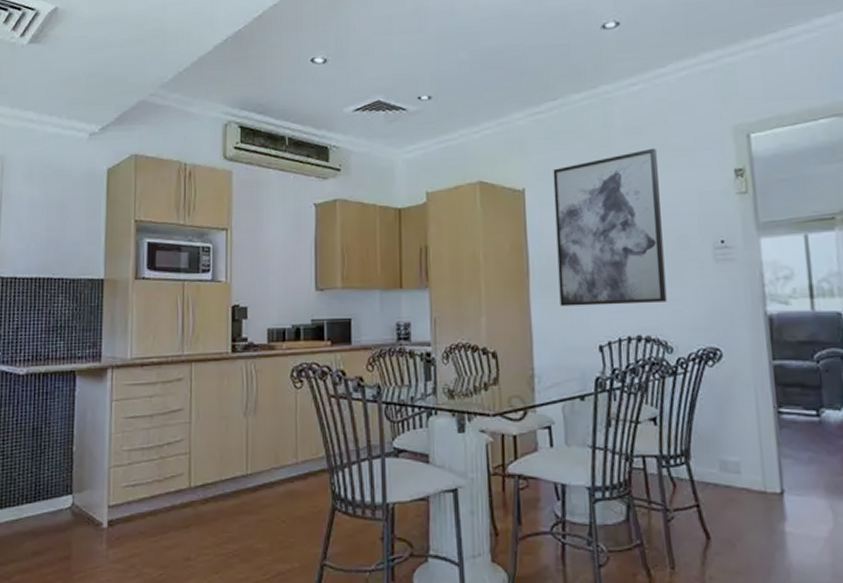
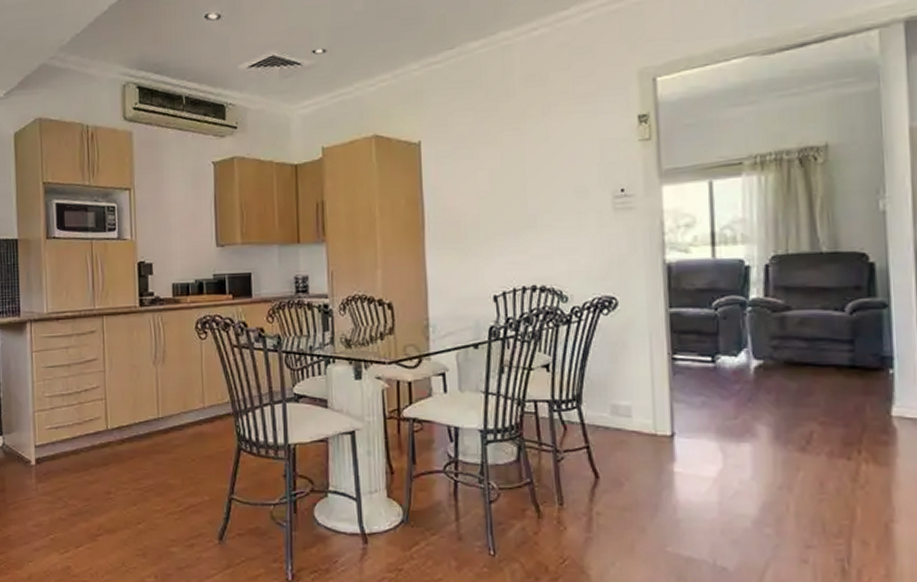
wall art: present [553,148,667,307] -> none [449,95,563,258]

